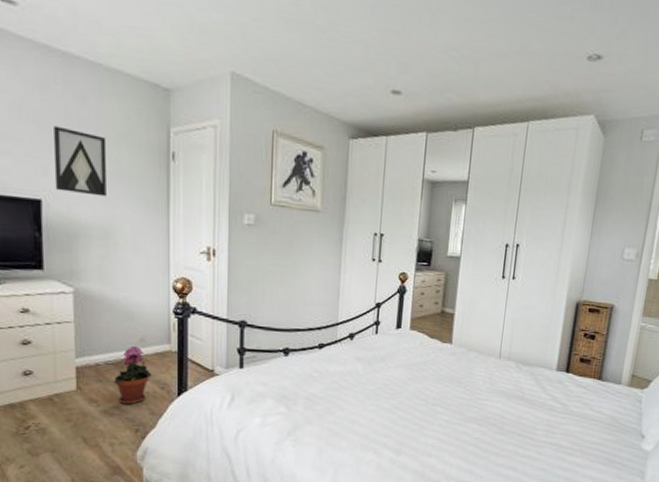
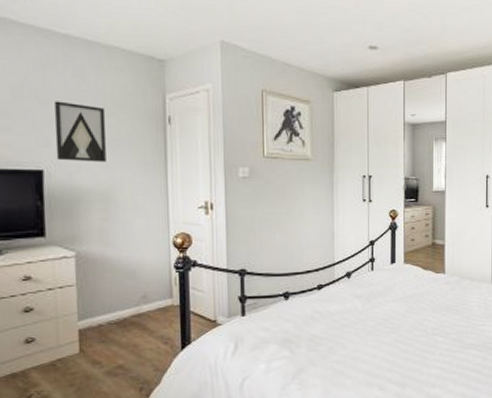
potted plant: present [113,346,152,405] -> none [116,304,155,364]

